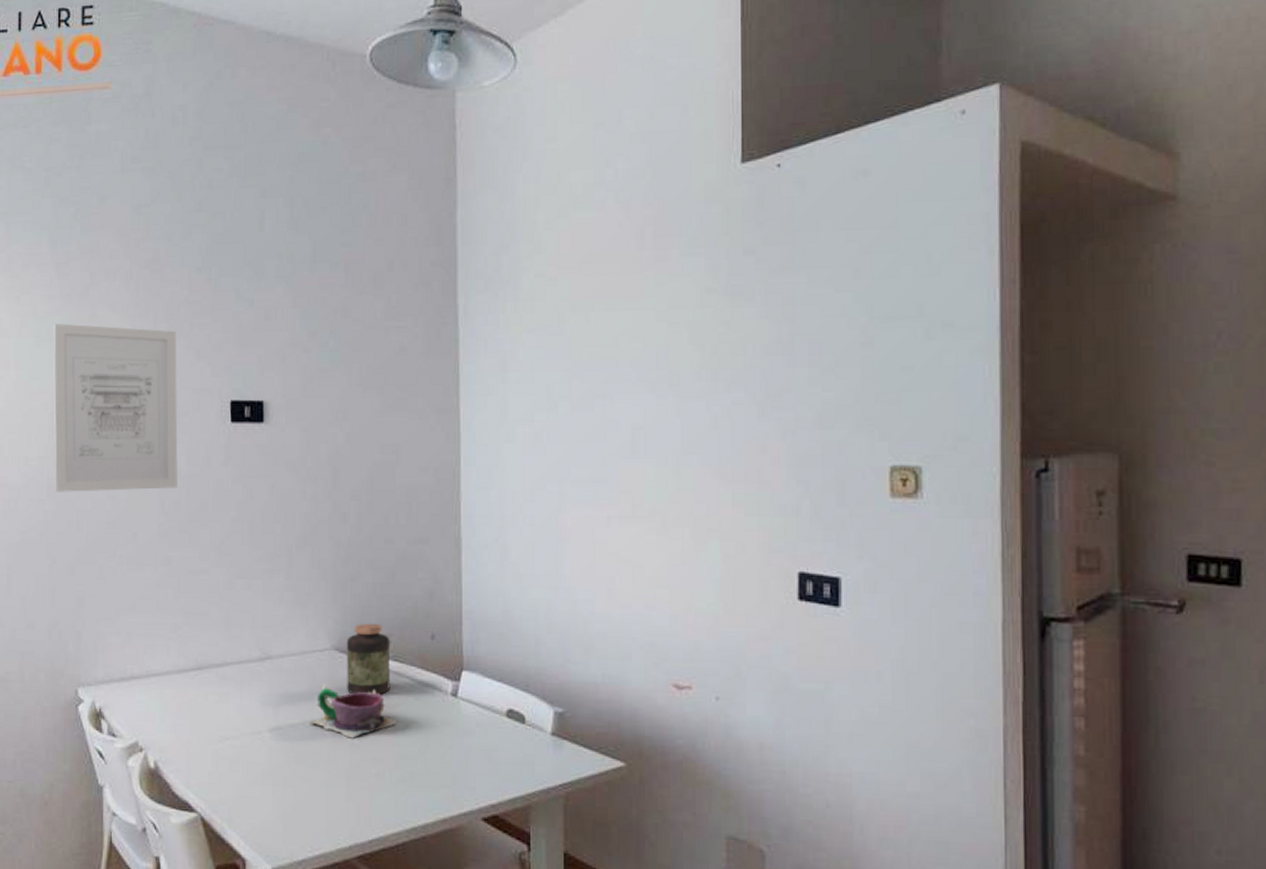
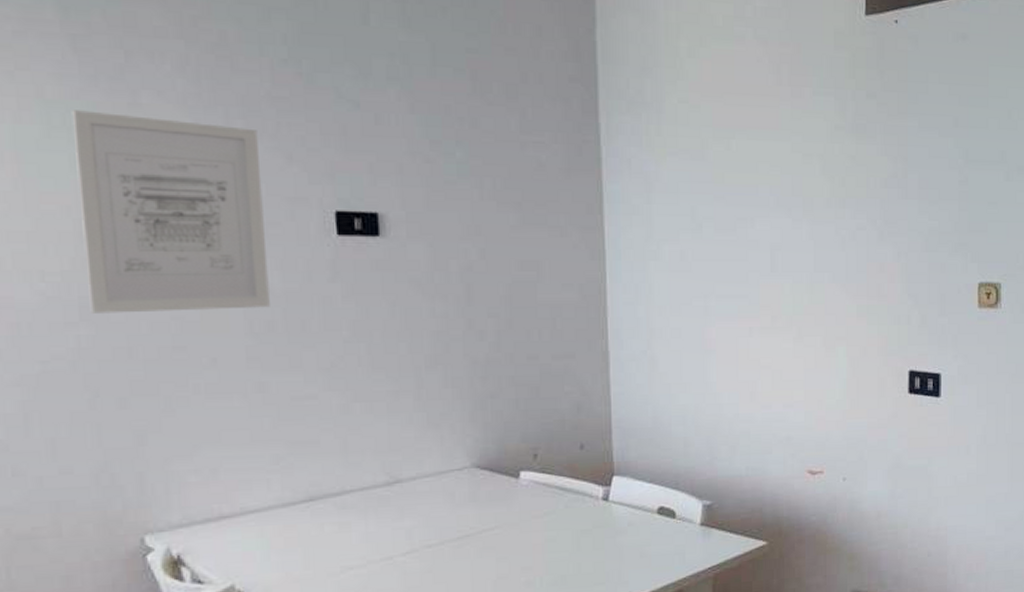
cup and saucer: present [309,683,398,739] -> none [449,501,547,552]
jar: present [347,623,391,695] -> none [489,438,539,508]

